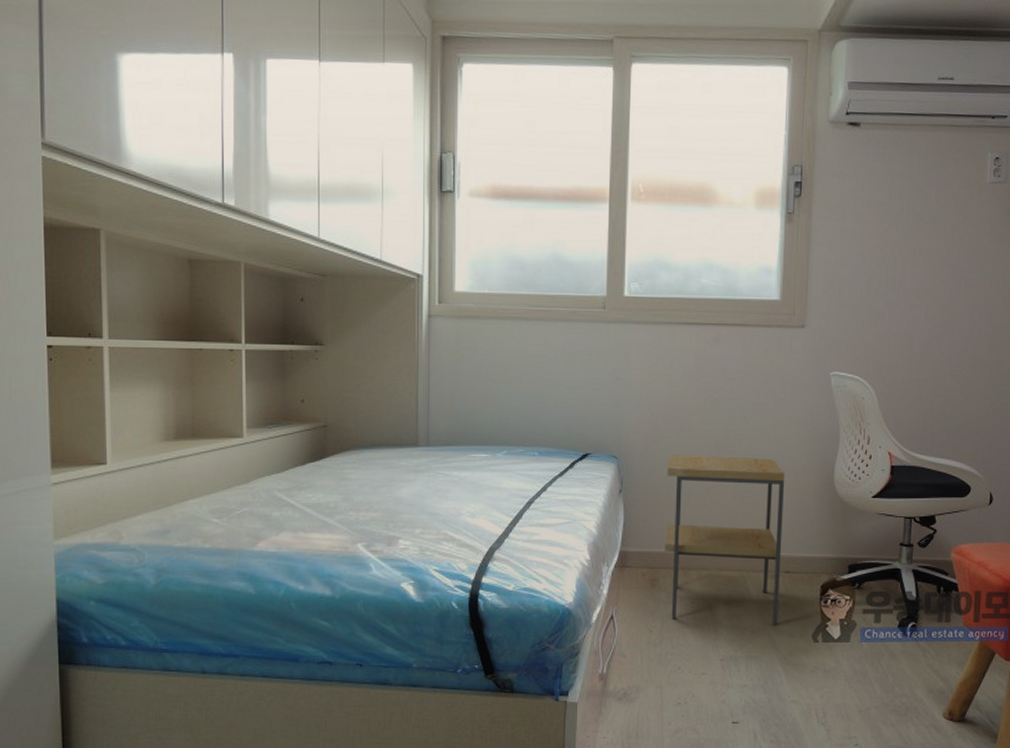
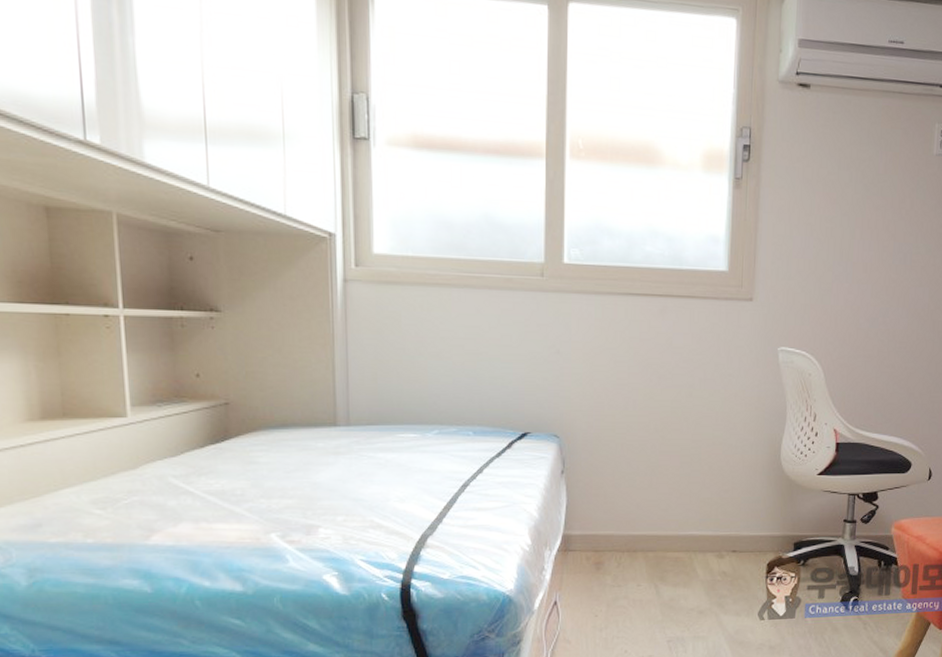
side table: present [665,454,785,625] -> none [610,433,733,605]

